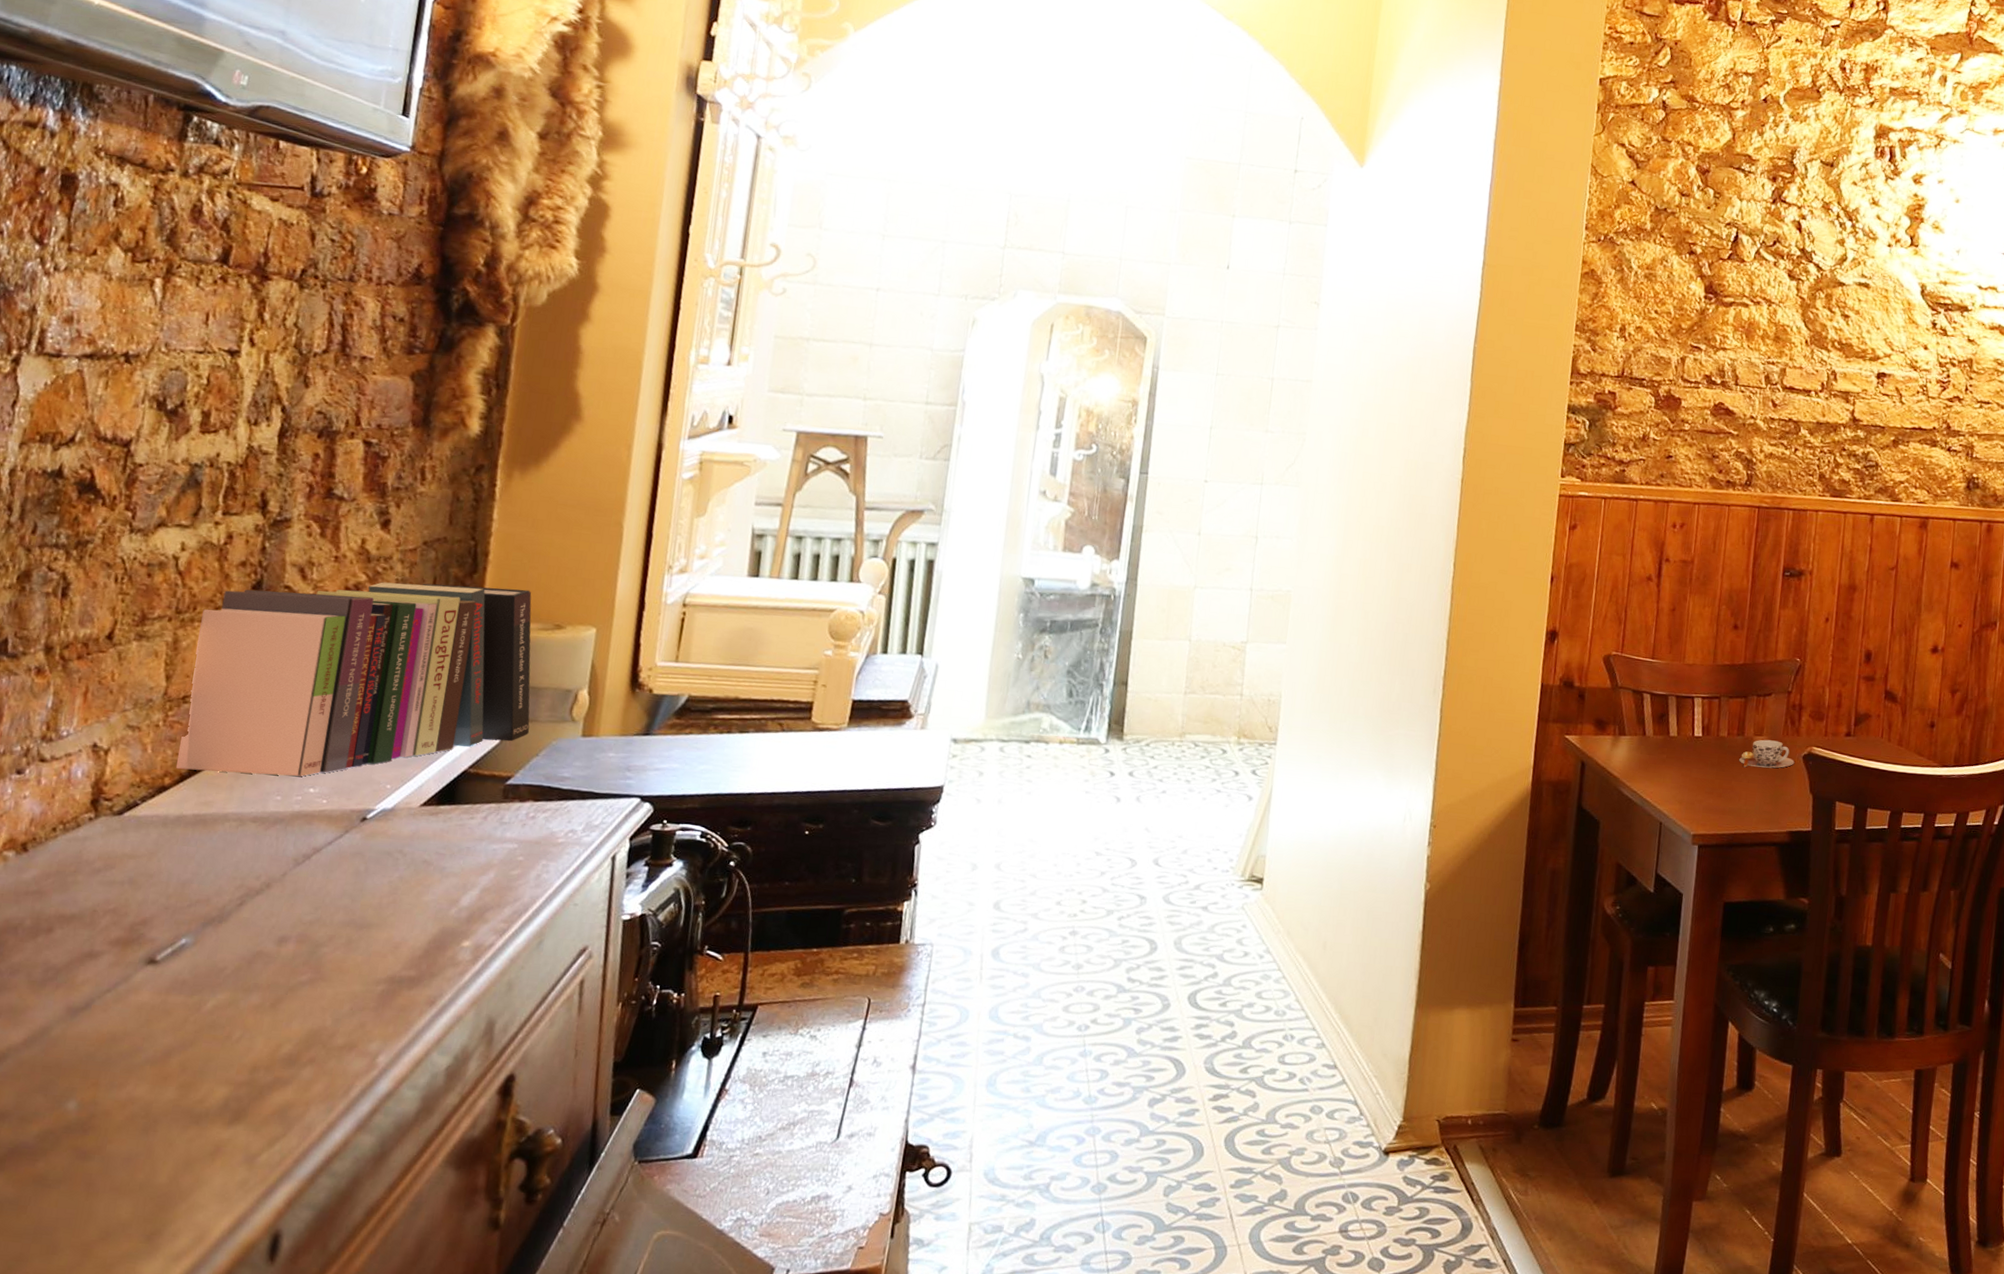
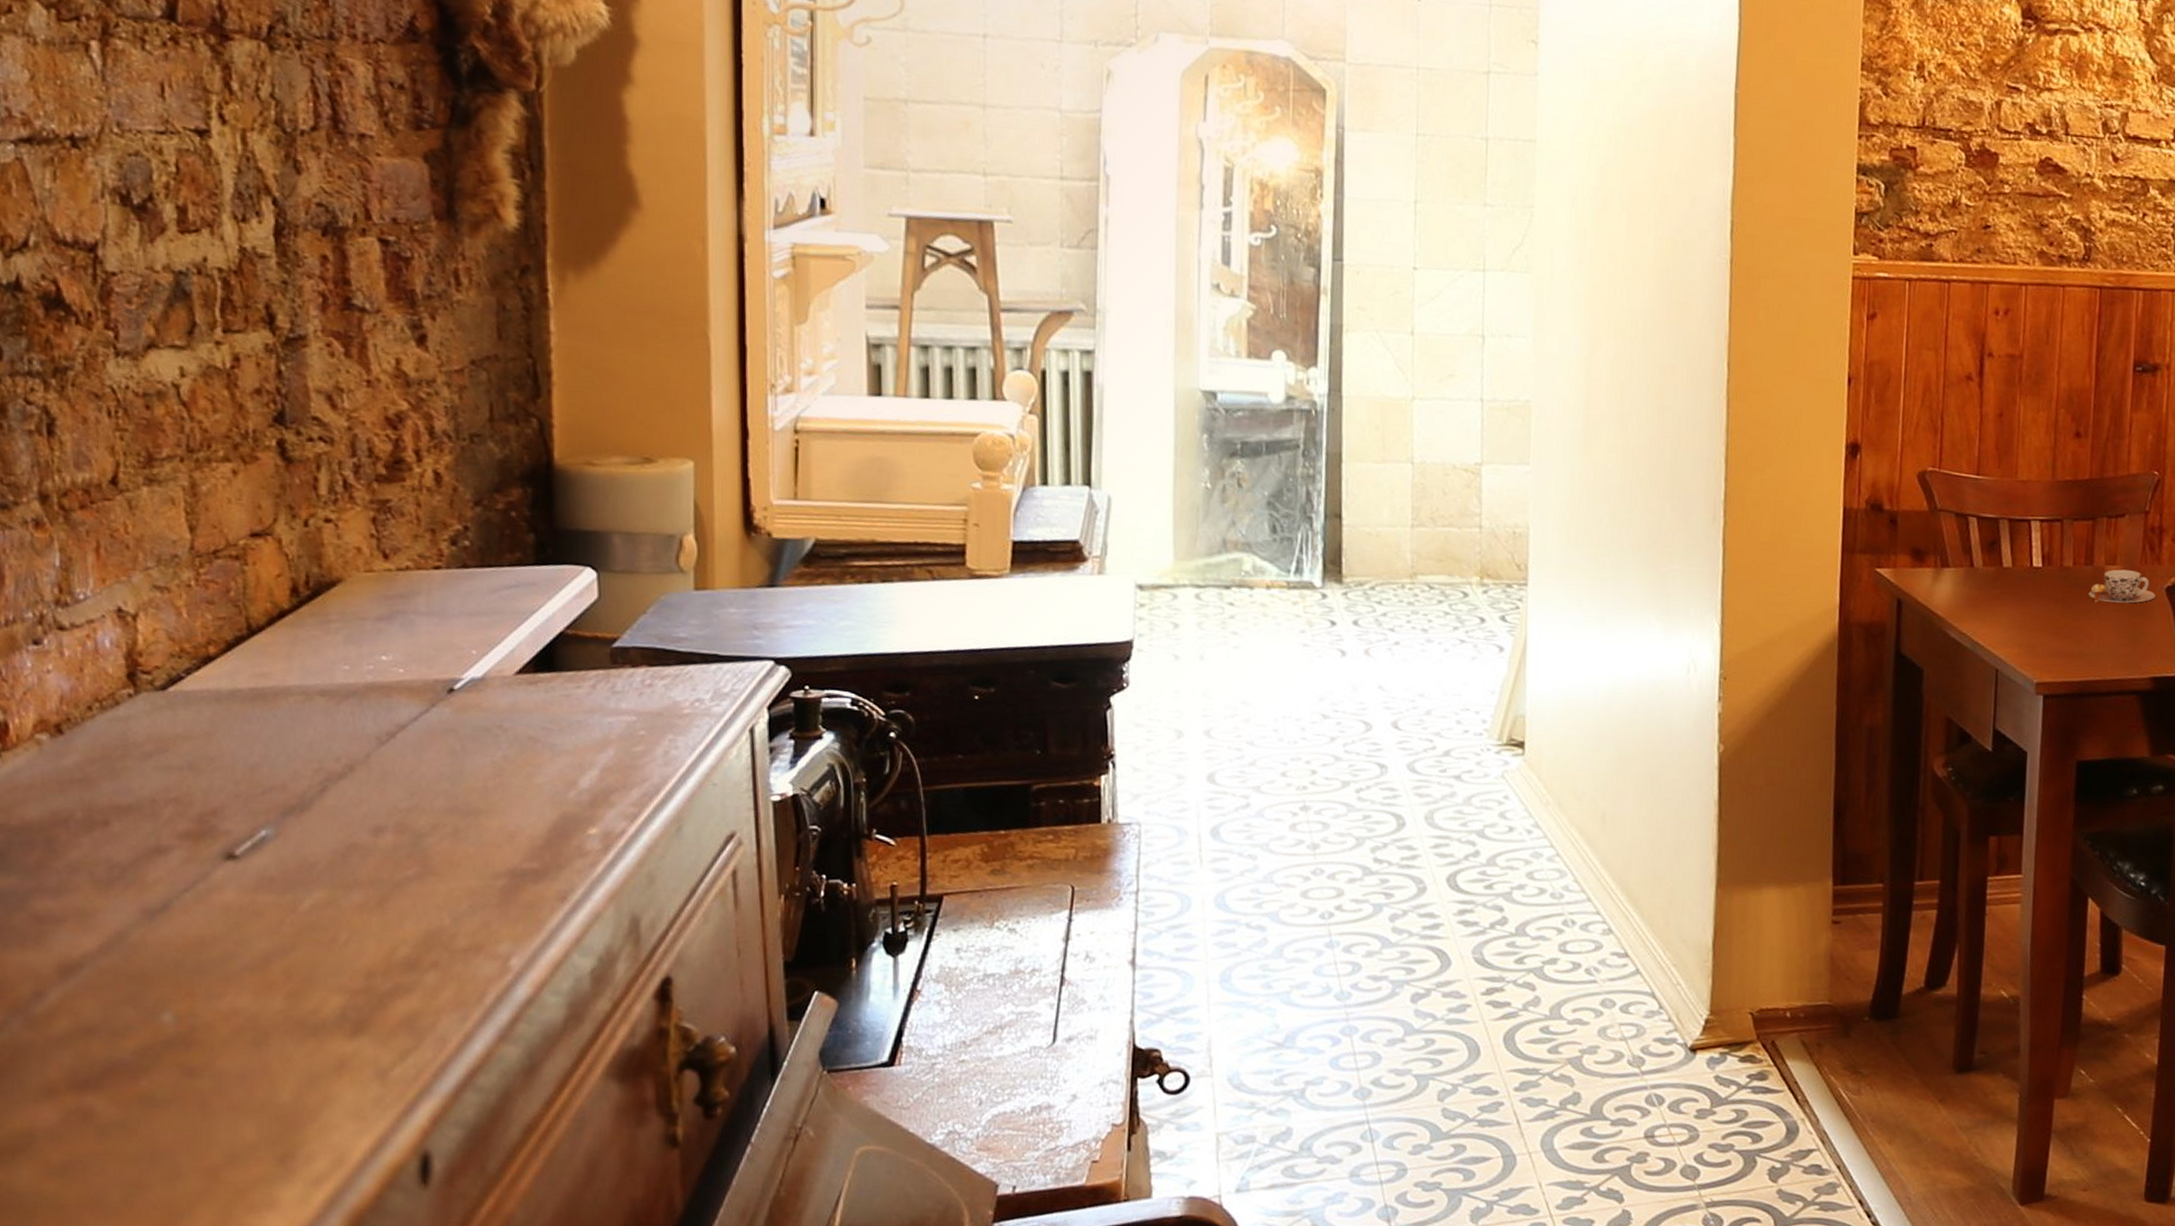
books: present [175,582,532,777] -> none [219,410,632,642]

